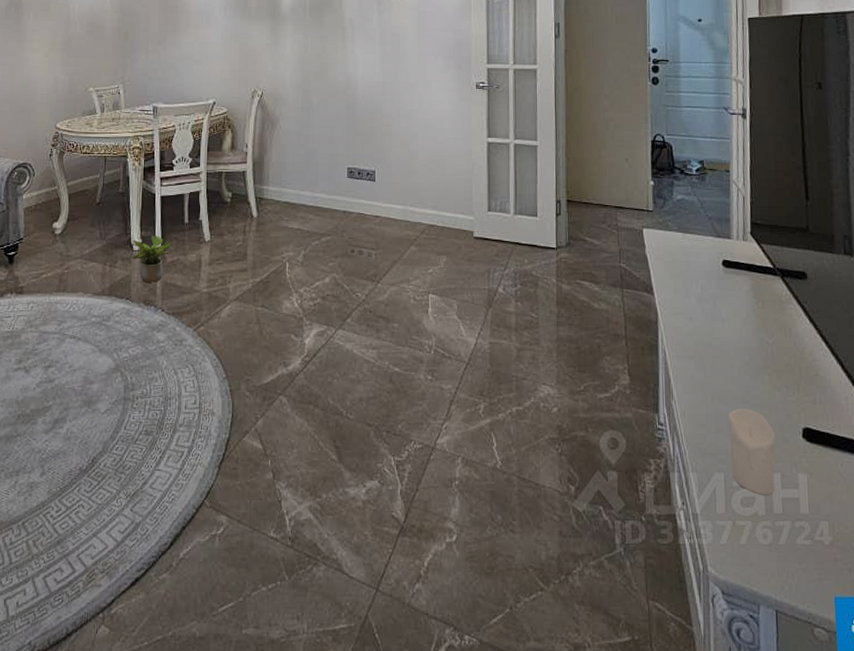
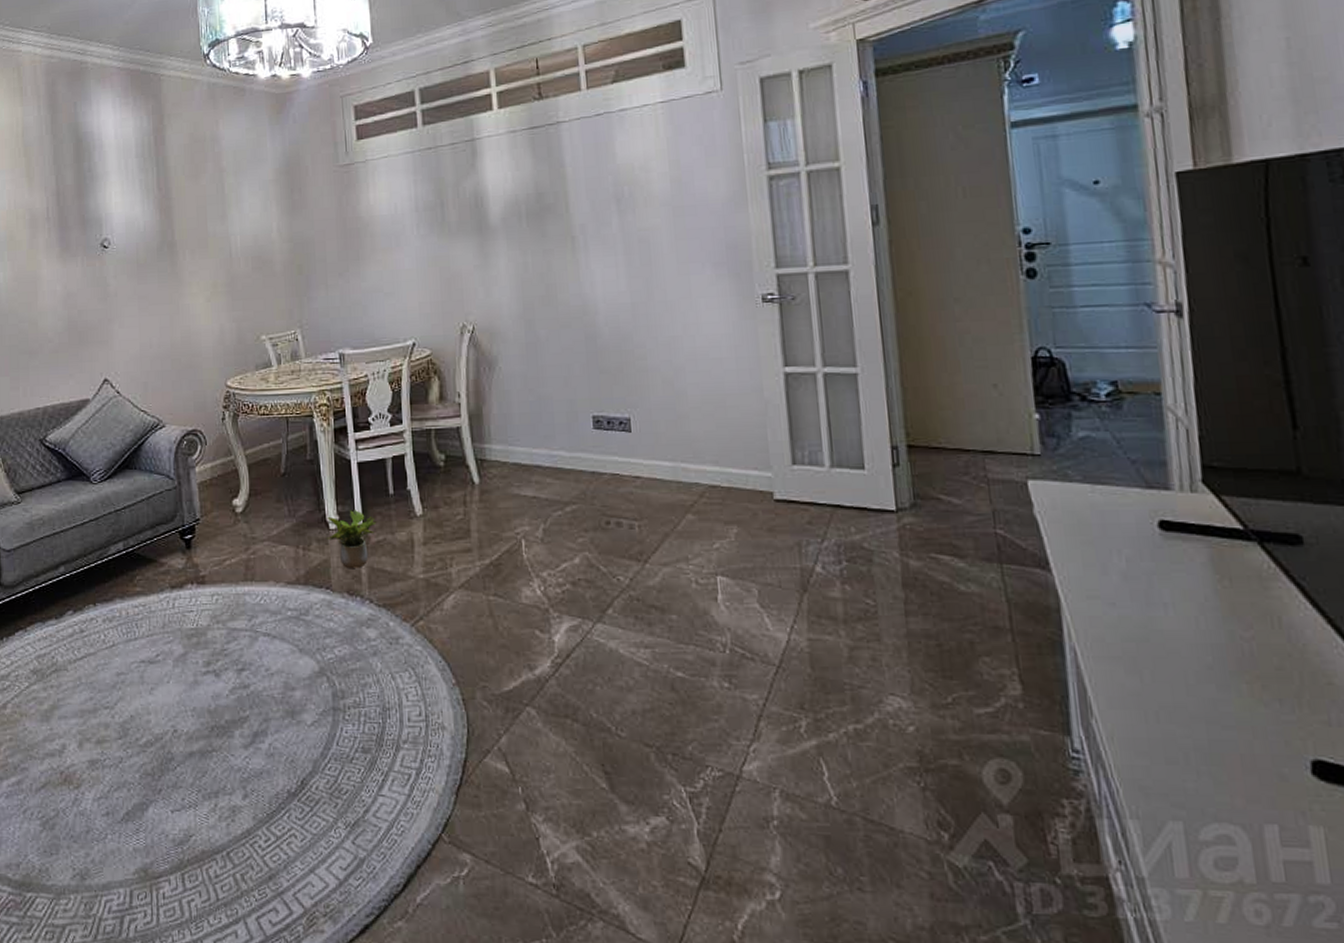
candle: present [727,408,777,495] -> none [1183,730,1271,856]

